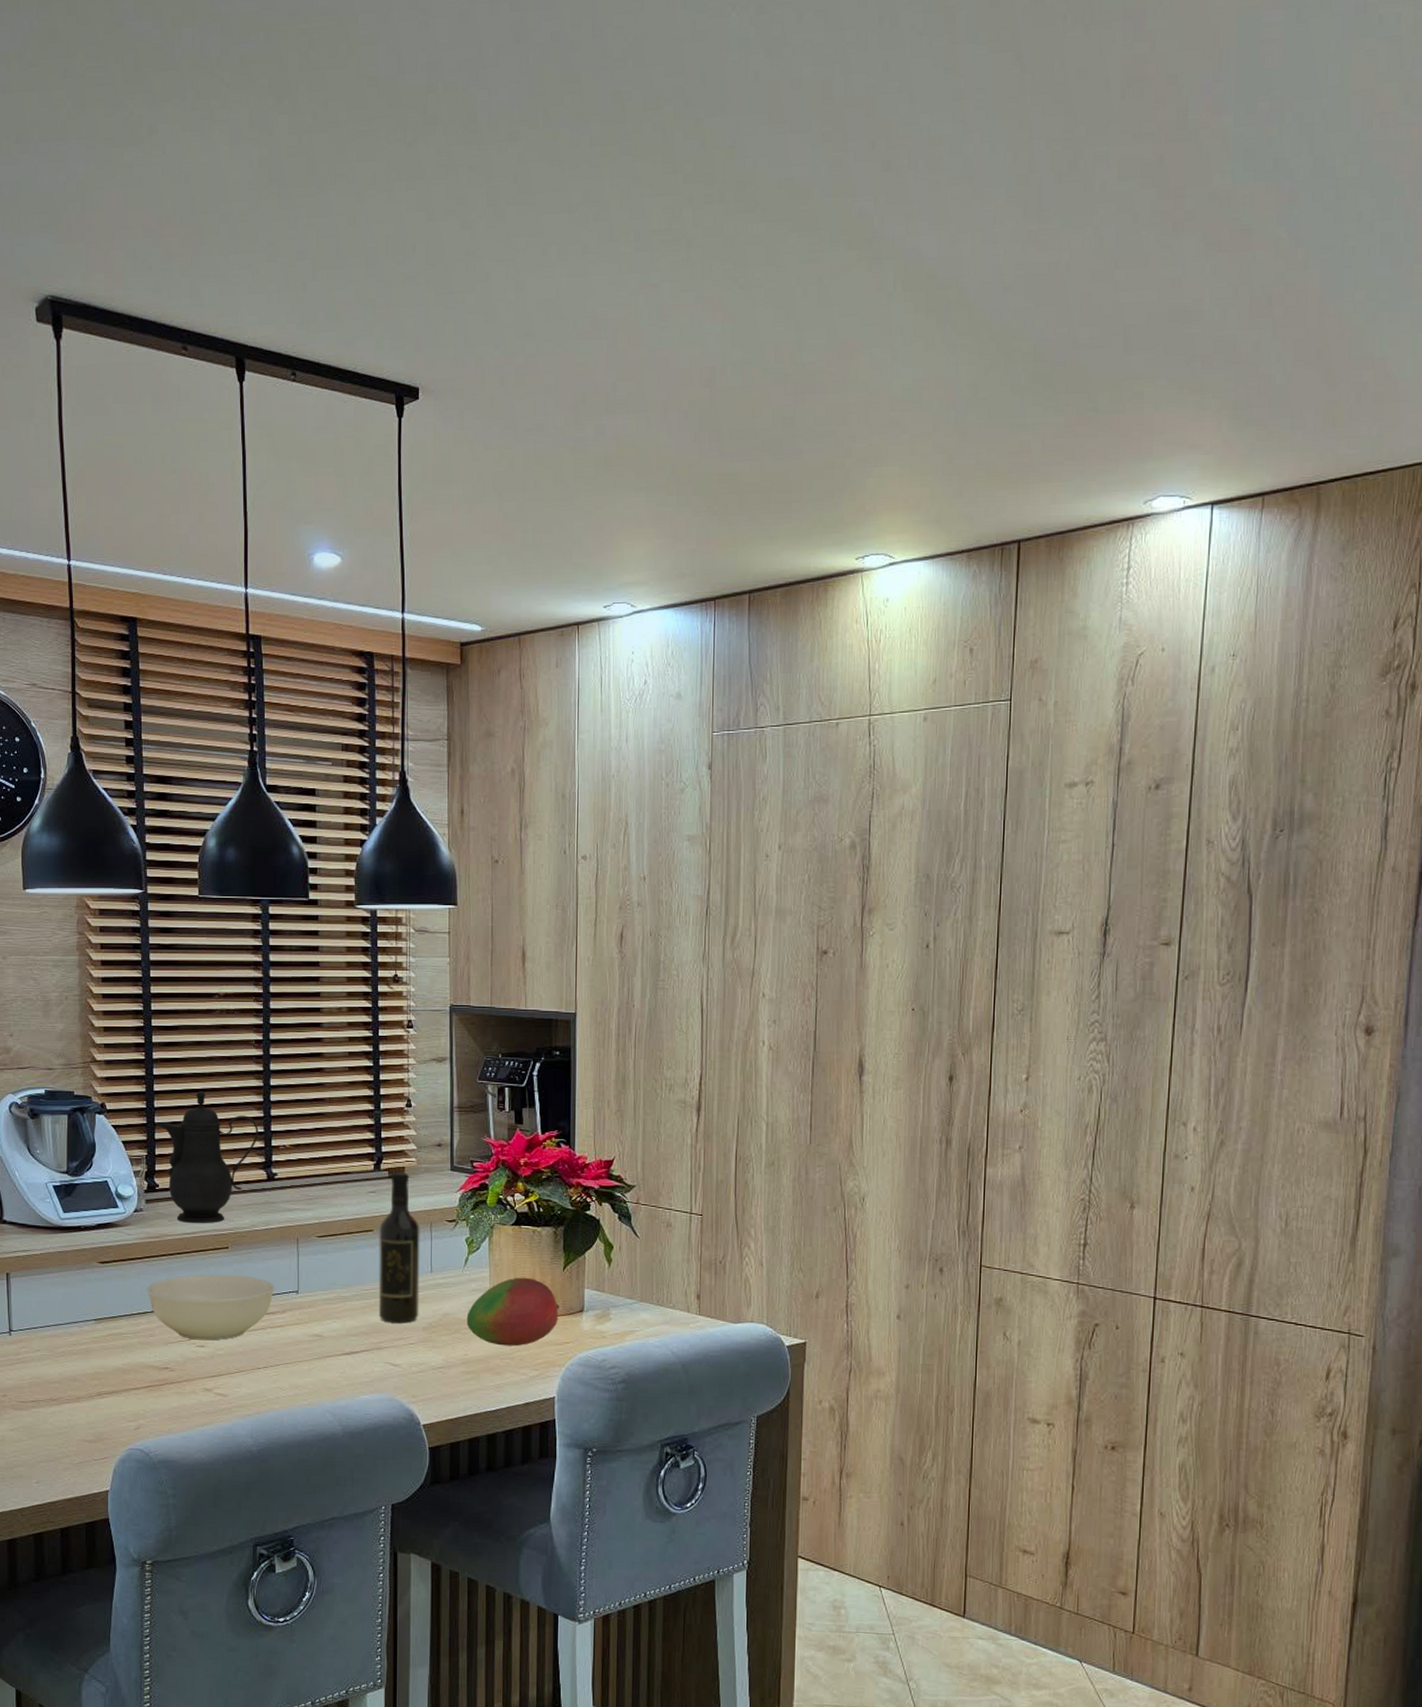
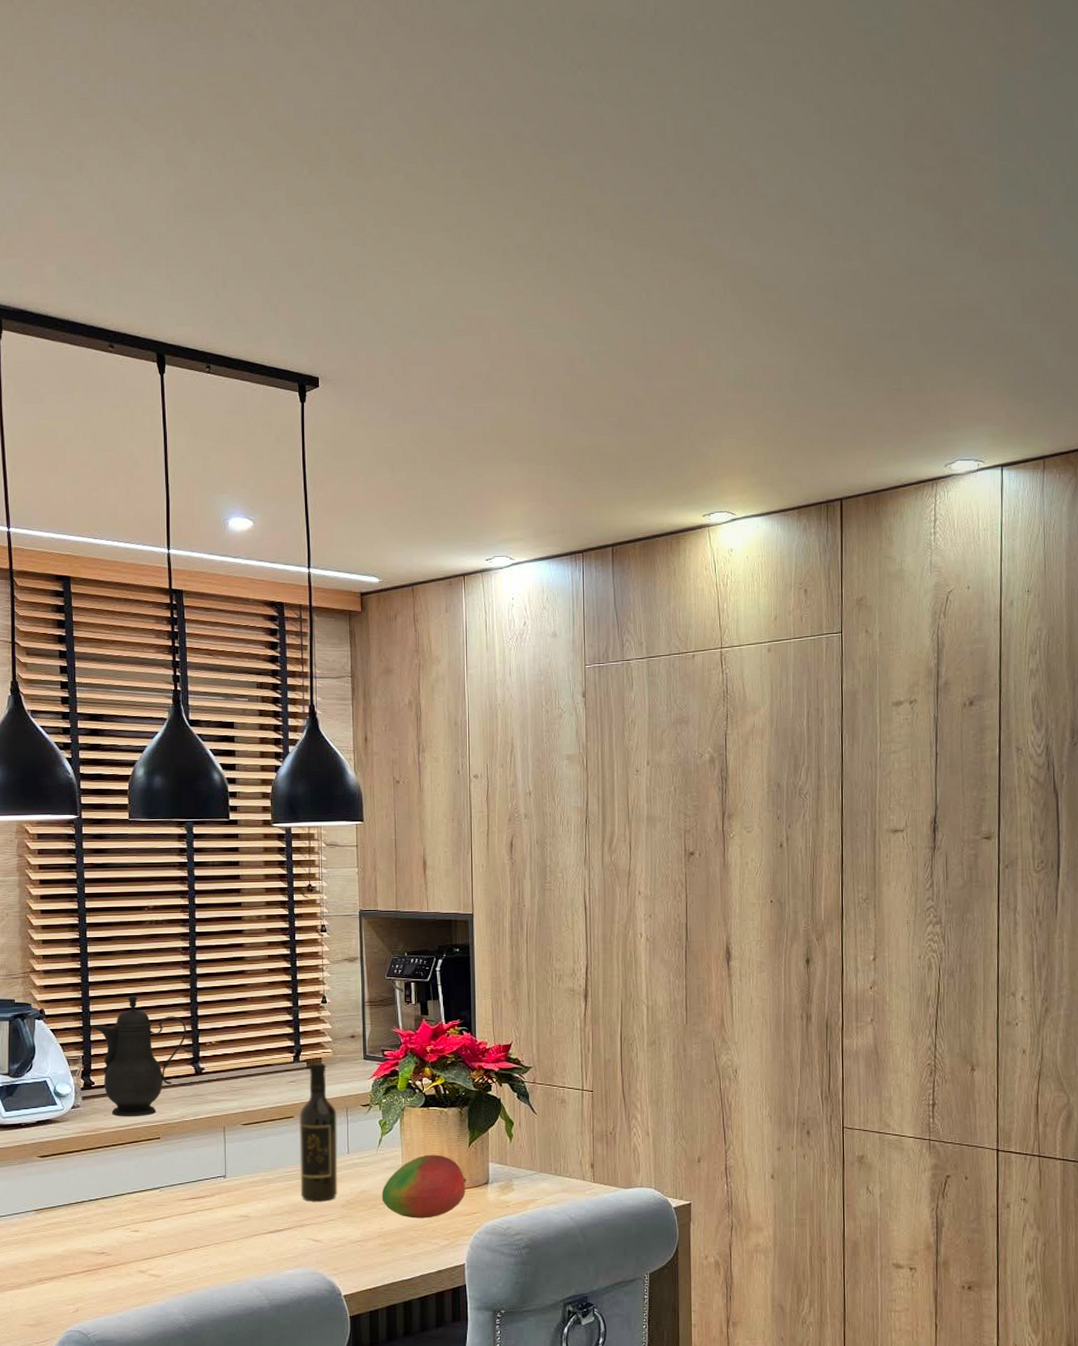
bowl: present [147,1274,275,1341] -> none [84,1163,204,1225]

